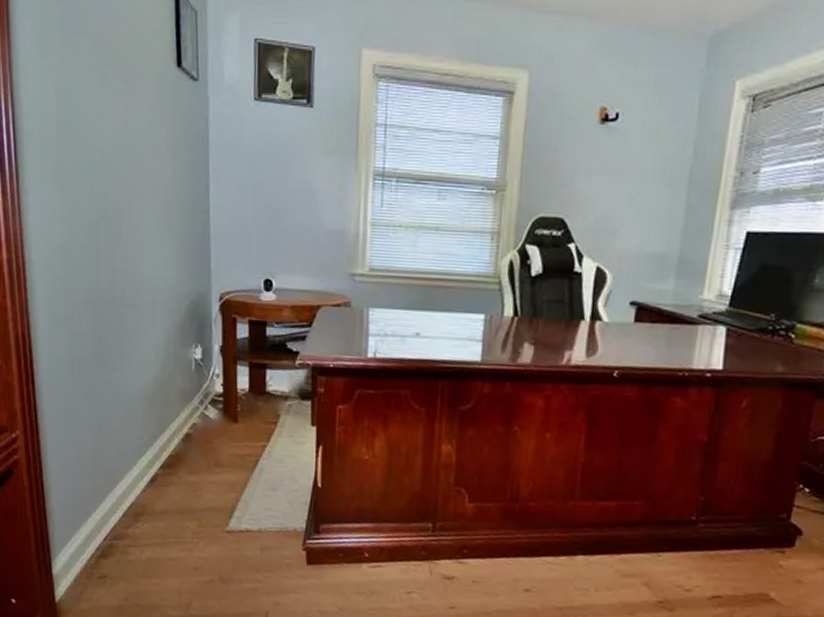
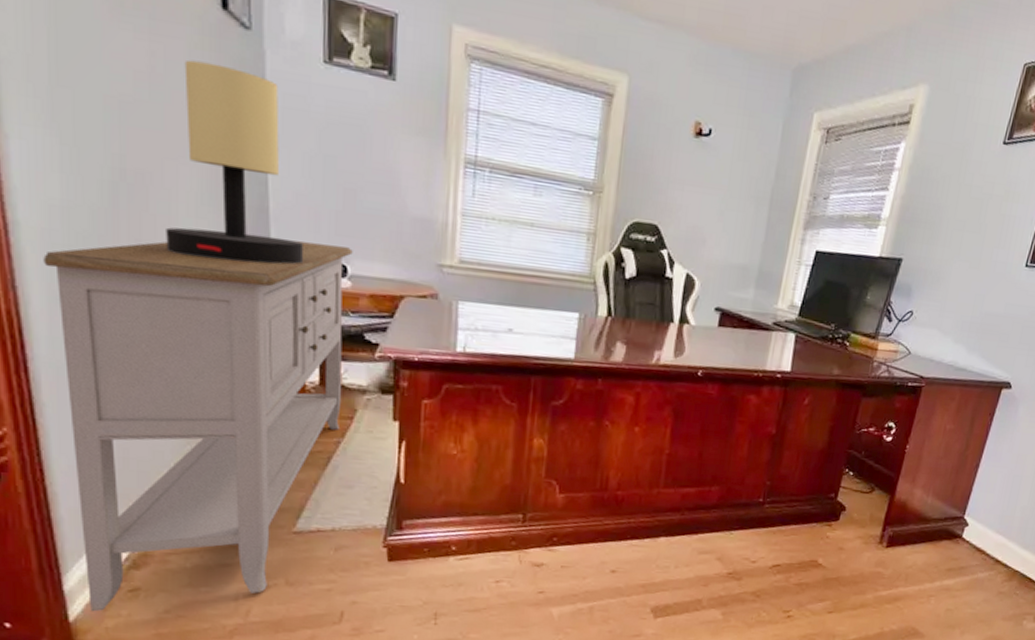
sideboard: none [48,261,277,595] -> present [43,241,353,612]
table lamp: none [132,113,238,283] -> present [166,59,304,265]

